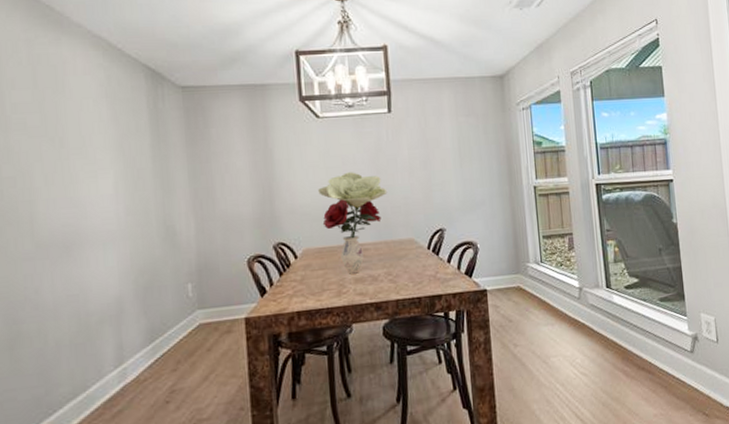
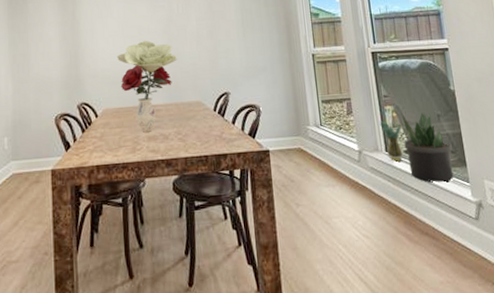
vase: none [600,256,624,298] -> present [379,121,403,162]
planter: none [625,247,672,318] -> present [403,113,454,183]

